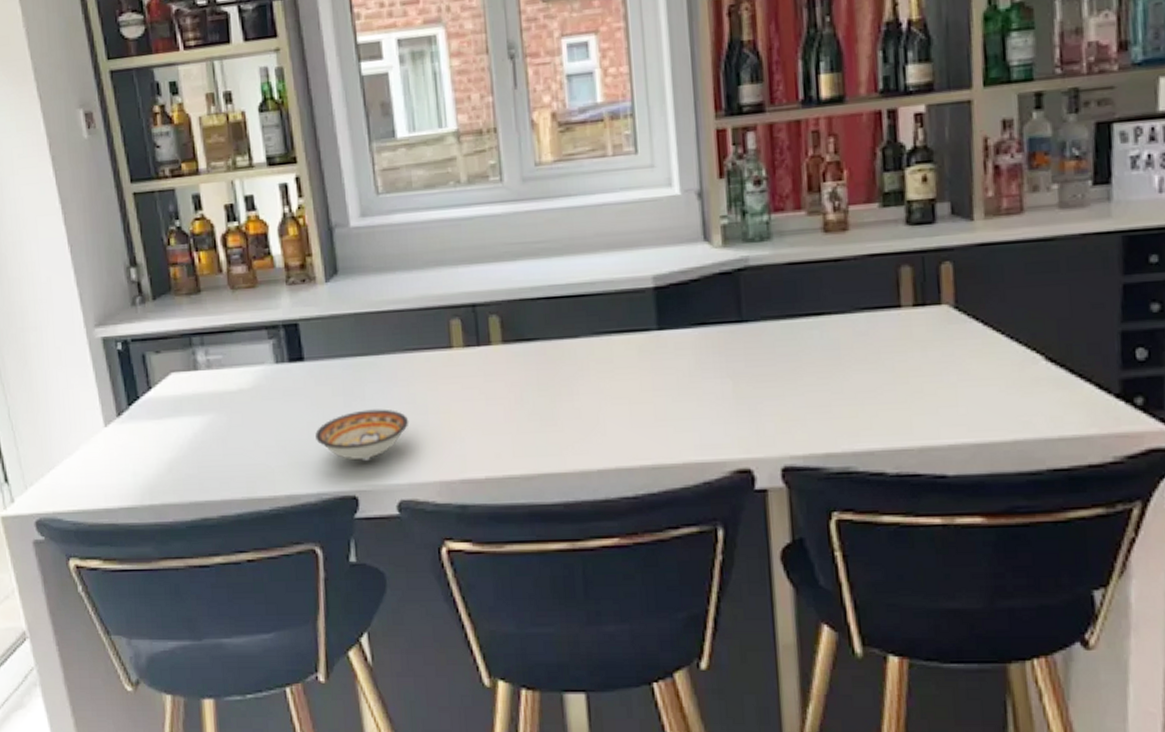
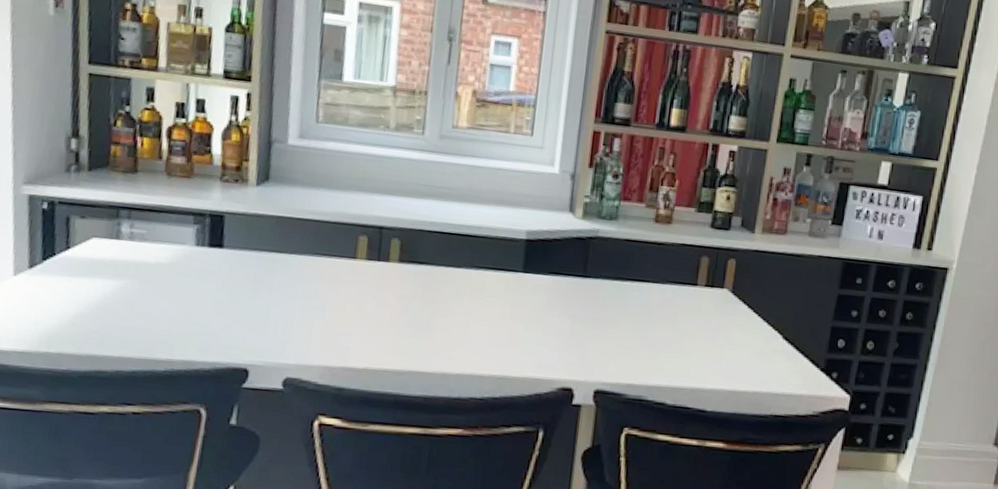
bowl: present [315,409,409,460] -> none [220,297,307,340]

